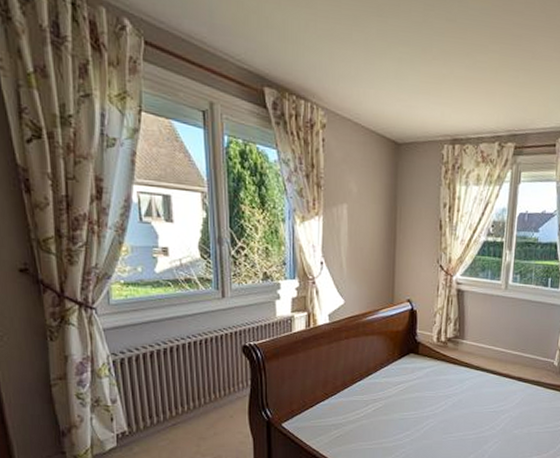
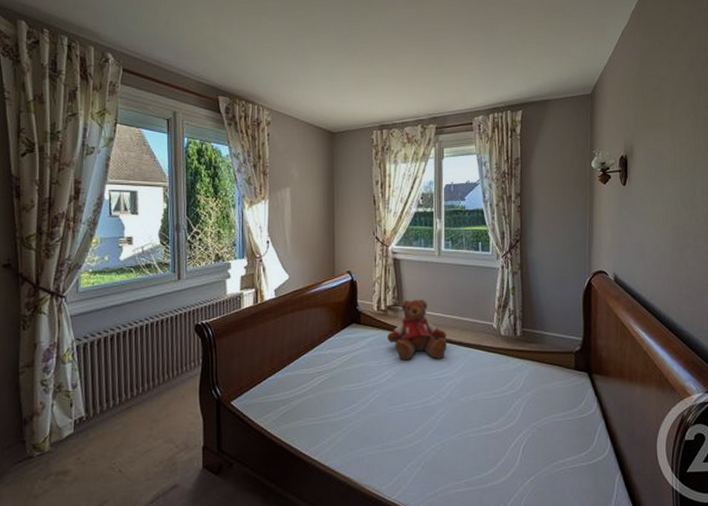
teddy bear: none [446,332,507,393] -> present [387,299,447,361]

